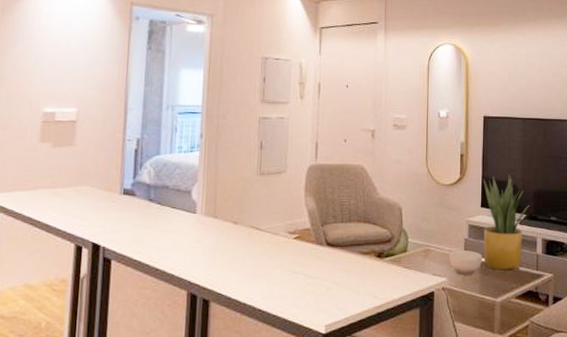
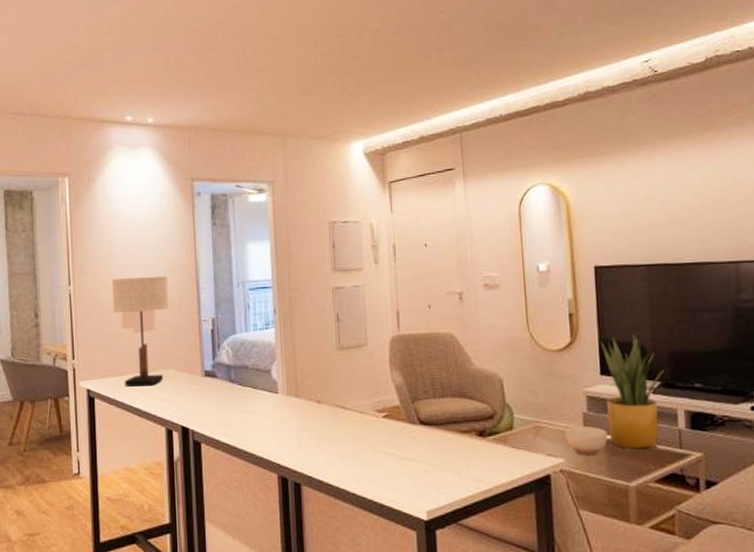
table lamp: none [30,93,95,202] -> present [111,276,169,387]

